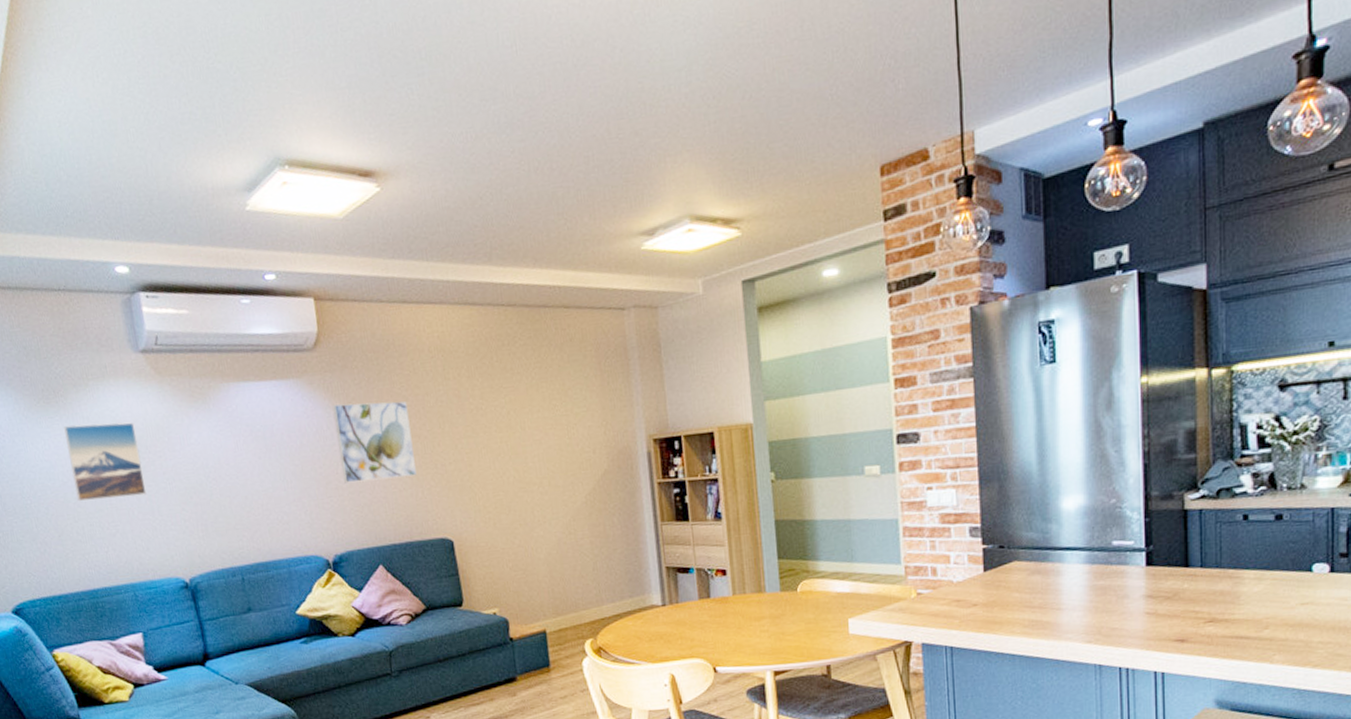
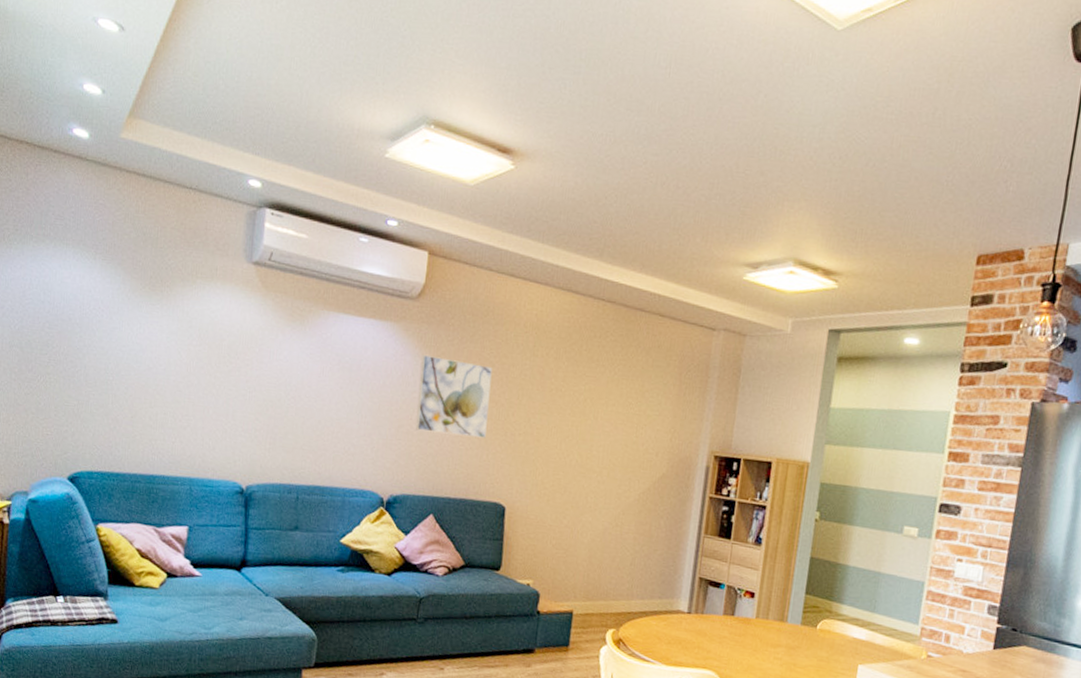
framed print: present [64,422,147,501] -> none [158,316,230,397]

